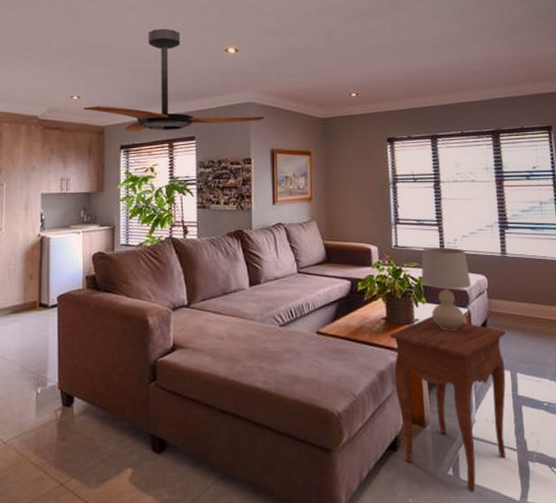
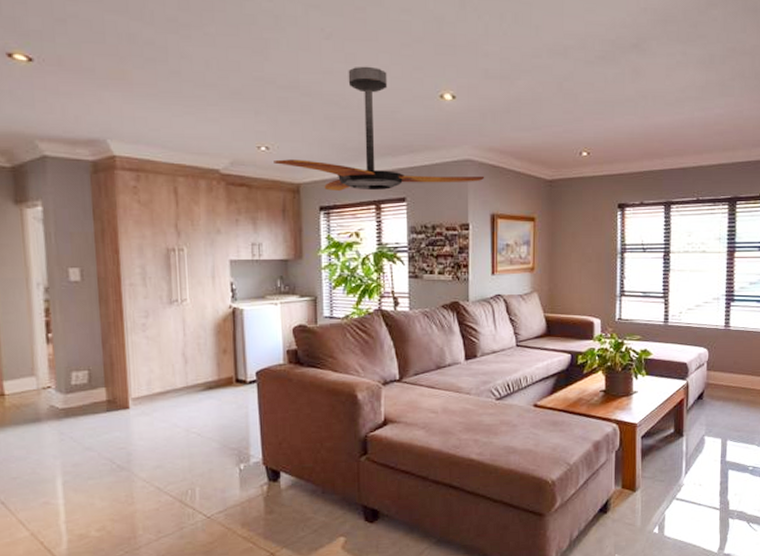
side table: present [390,316,506,493] -> none [608,388,720,547]
table lamp: present [421,247,471,331] -> none [643,320,692,402]

